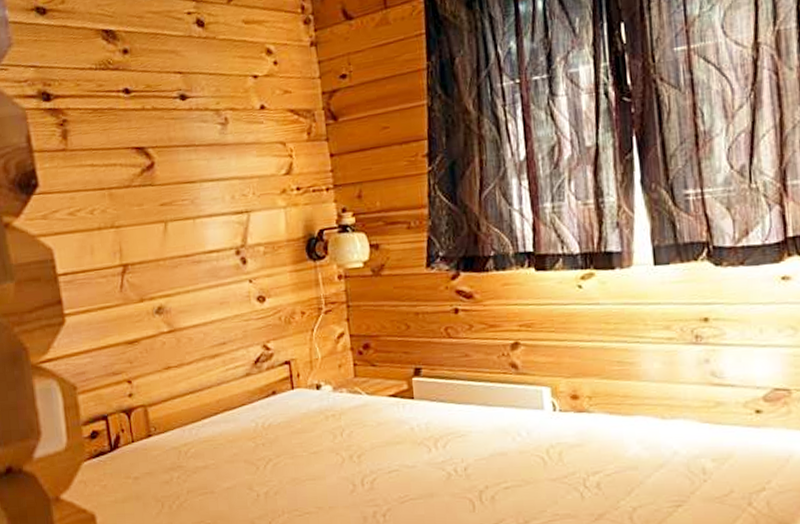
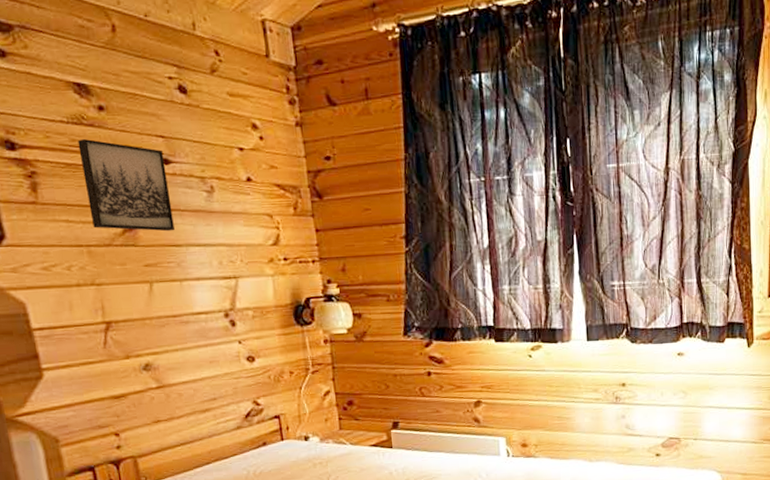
wall art: none [104,83,189,171] -> present [77,139,175,232]

